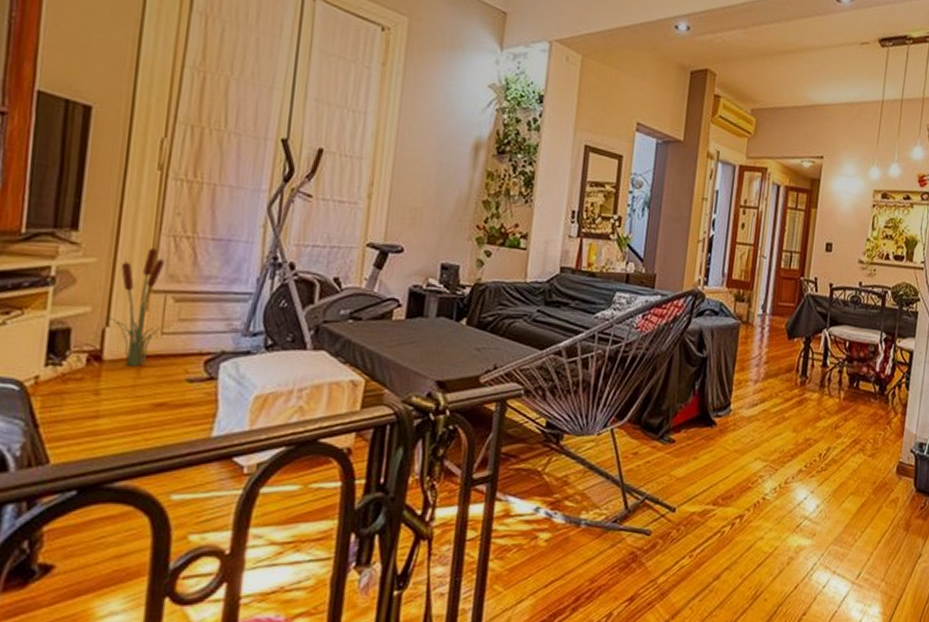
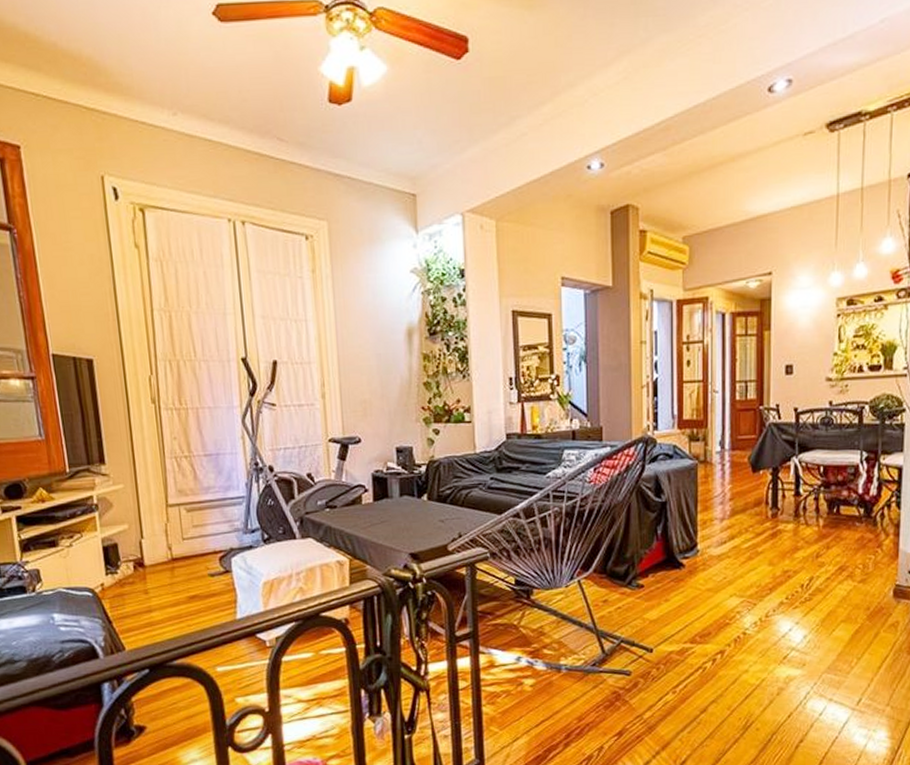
decorative plant: present [105,242,165,367] -> none [139,465,183,569]

